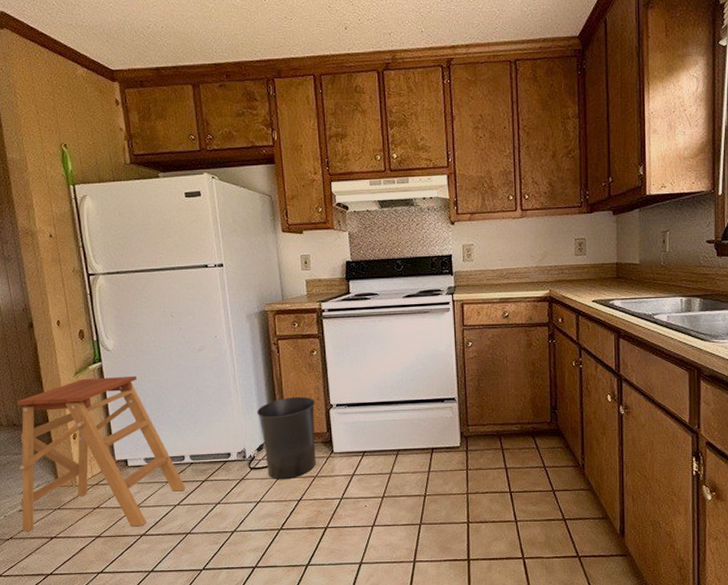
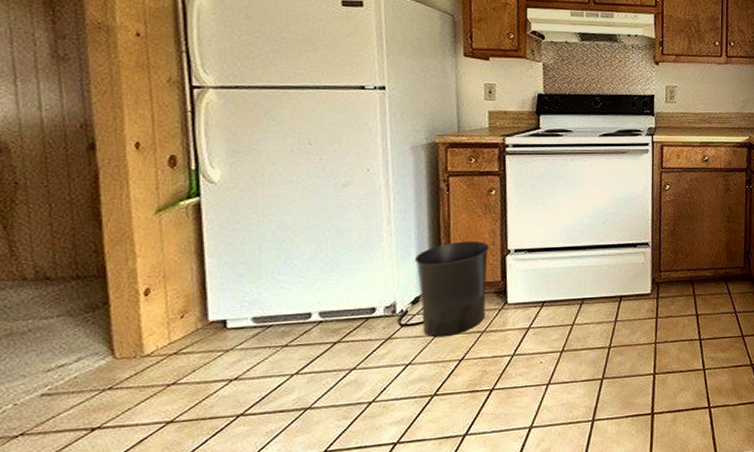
step ladder: present [16,375,186,532] -> none [44,214,310,424]

